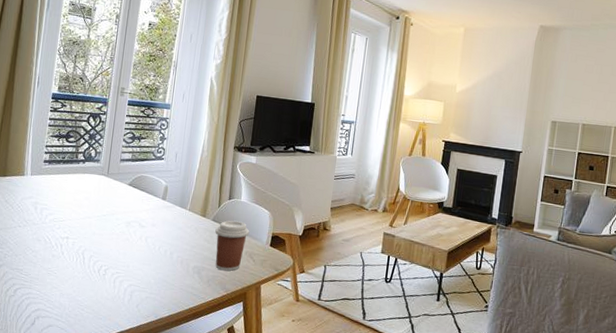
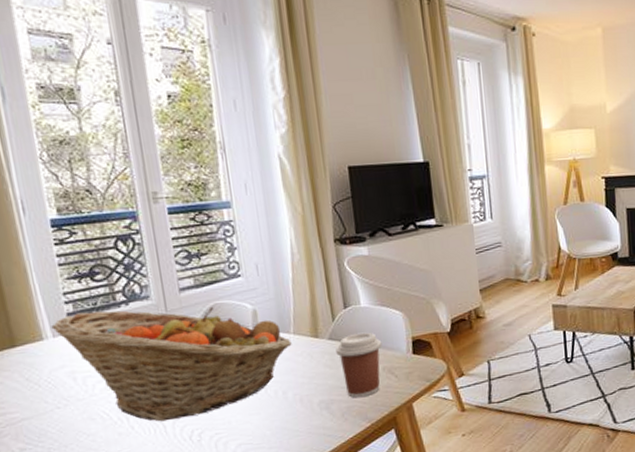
fruit basket: none [32,161,186,255] -> present [51,306,292,422]

